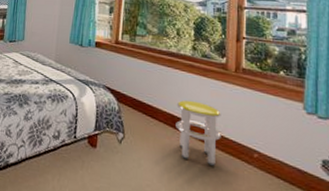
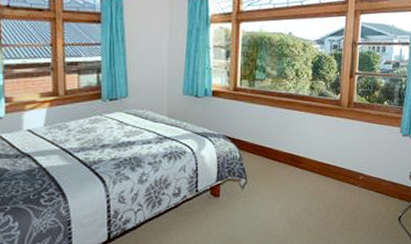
stool: present [176,100,221,166] -> none [294,138,335,193]

